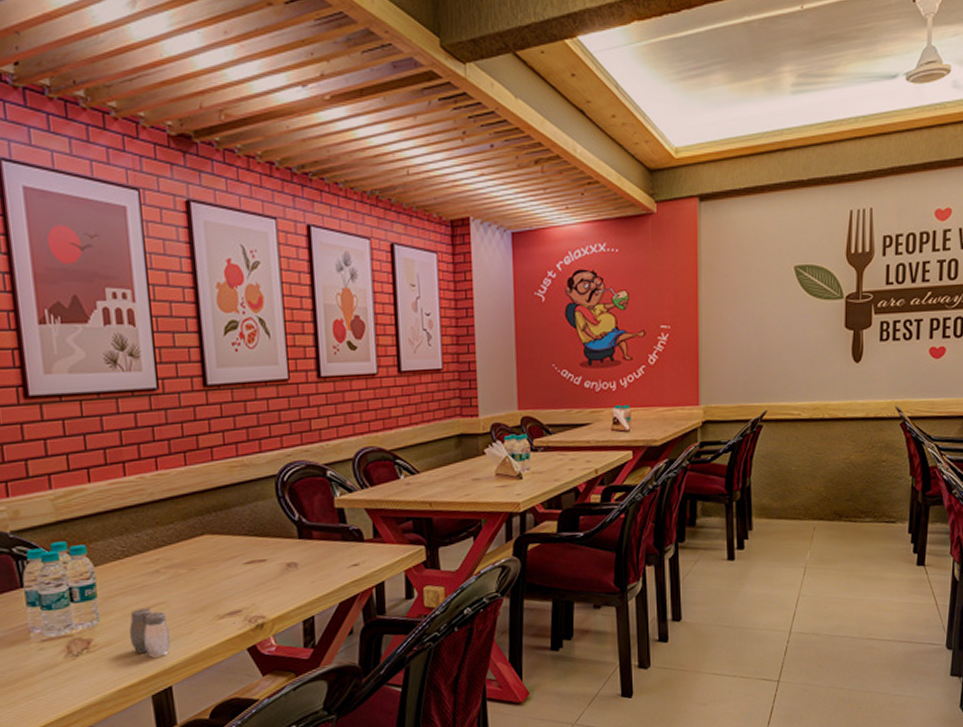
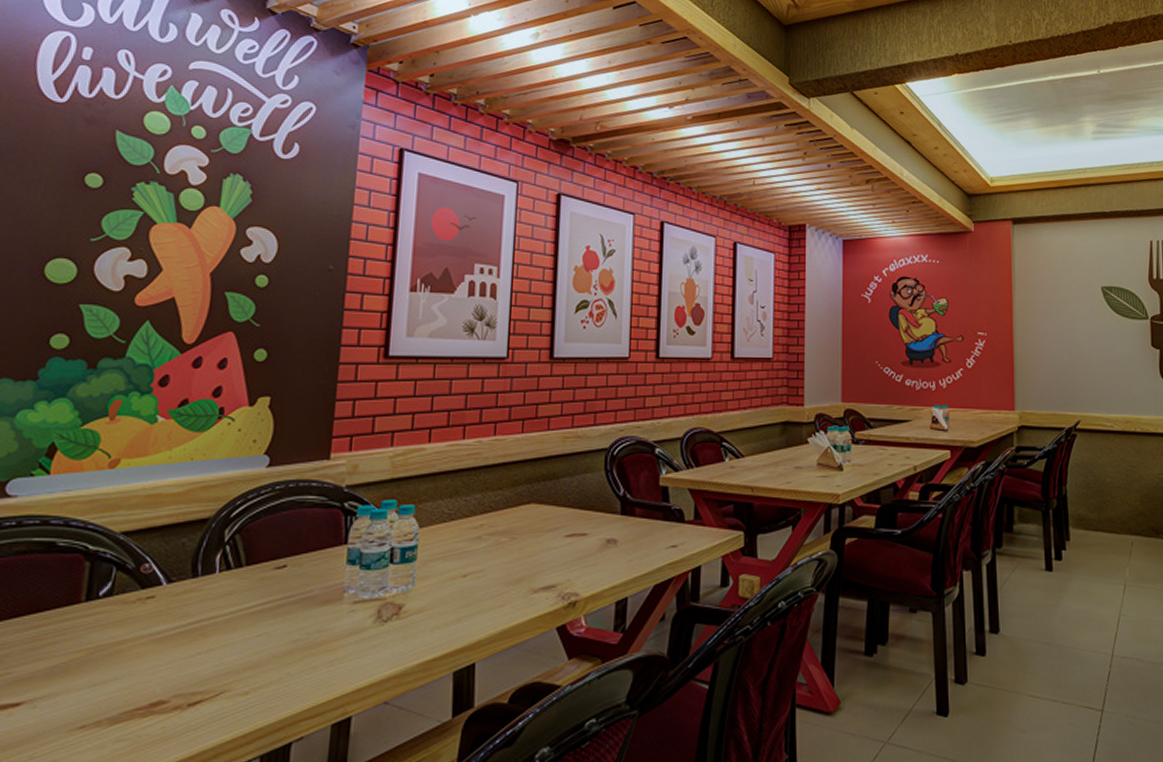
salt and pepper shaker: present [129,608,171,658] -> none [442,576,482,630]

